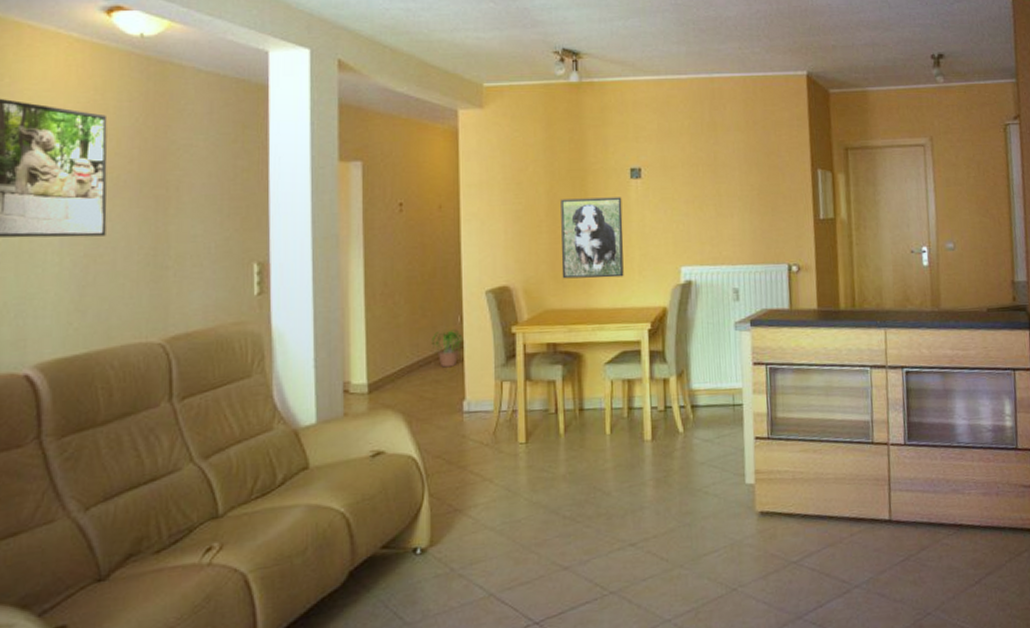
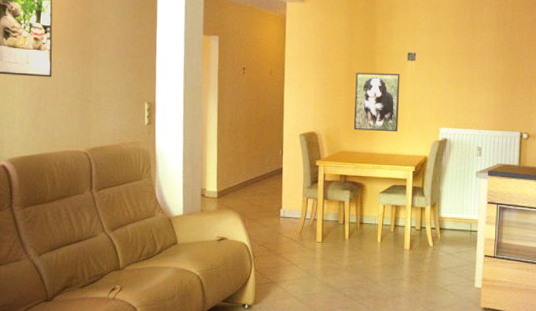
potted plant: present [431,329,464,368] -> none [261,159,283,185]

